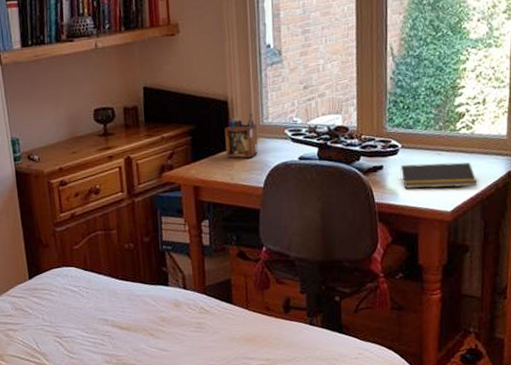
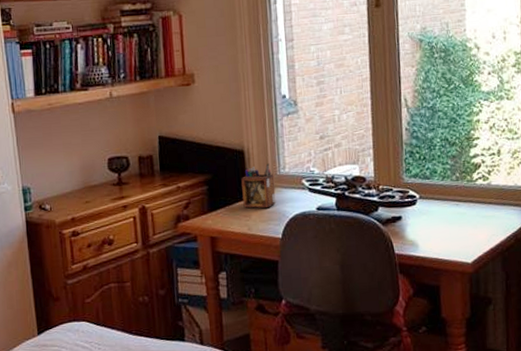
notepad: present [400,162,477,189] -> none [419,213,497,240]

